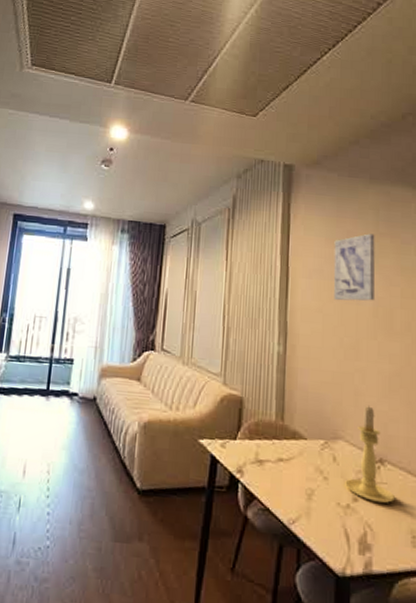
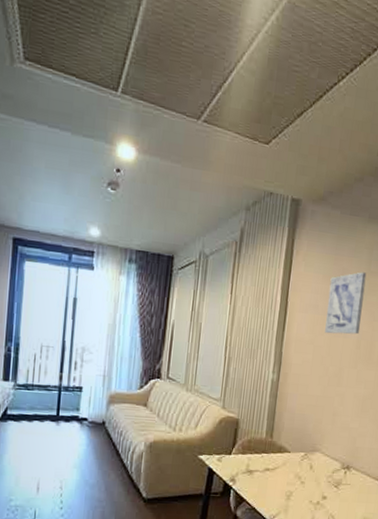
candle holder: present [345,406,395,504] -> none [317,424,355,500]

